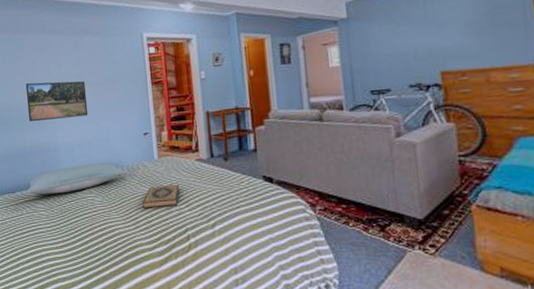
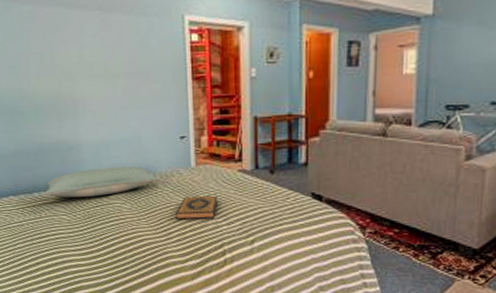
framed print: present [25,81,88,122] -> none [41,67,116,115]

